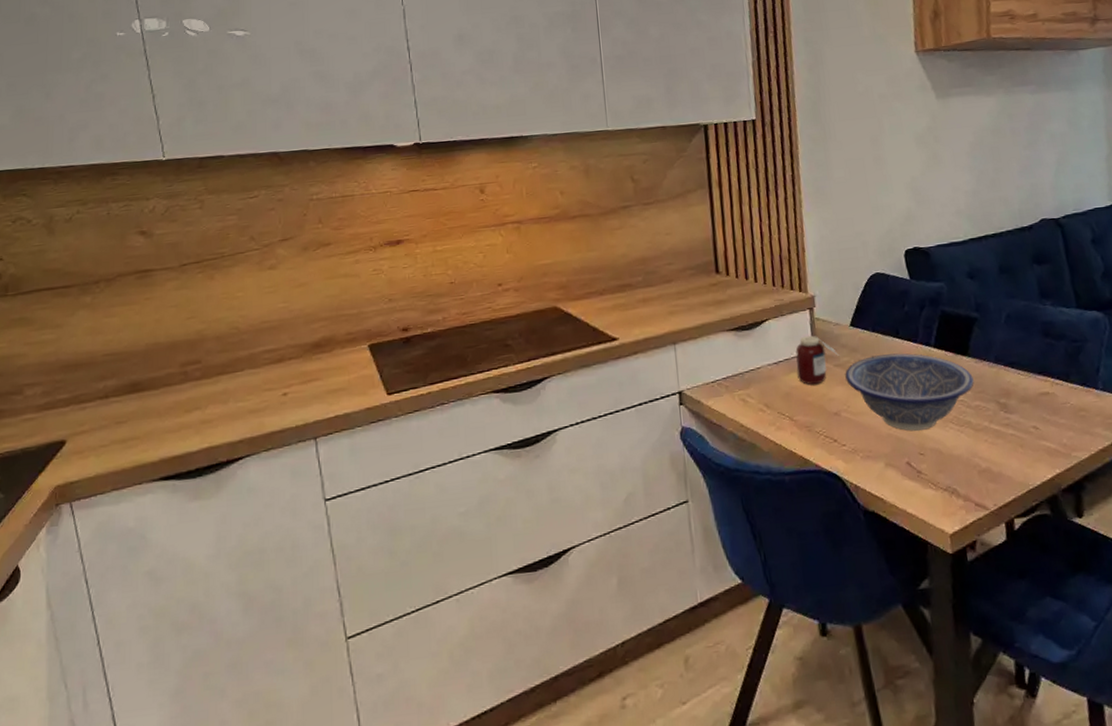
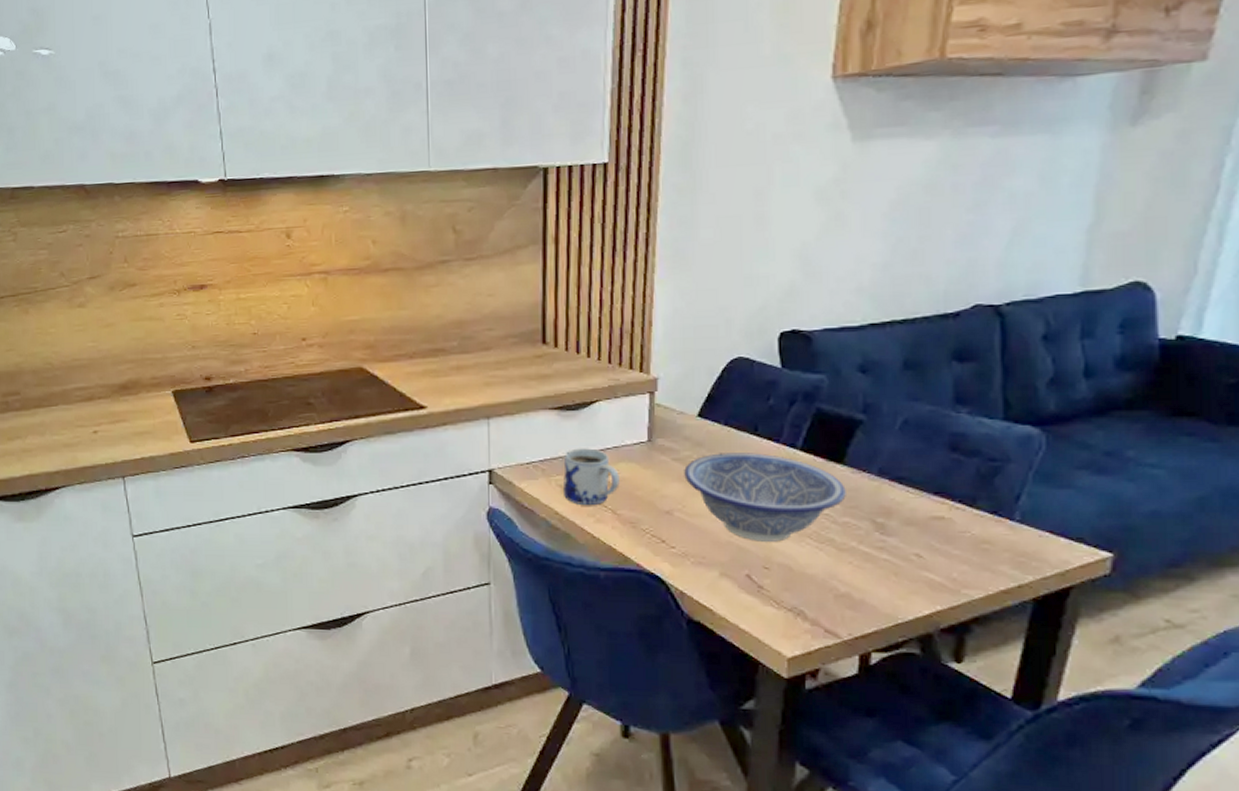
mug: none [744,362,793,416] -> present [562,448,620,506]
jar: present [795,335,840,385] -> none [626,423,681,478]

